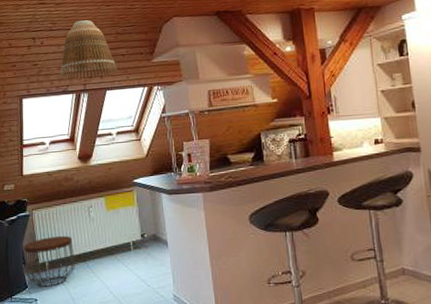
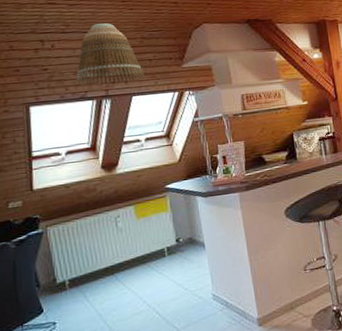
side table: present [23,235,75,287] -> none [36,249,102,309]

